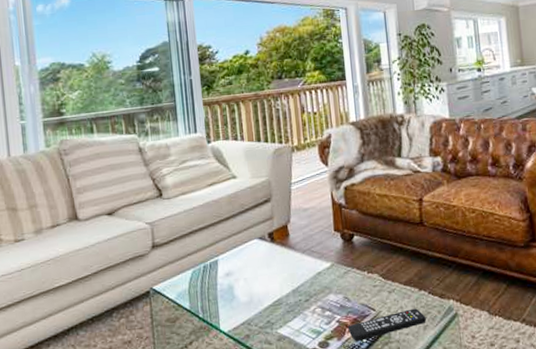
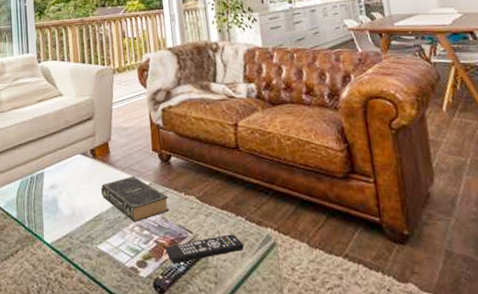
book: none [280,257,353,304] -> present [100,176,170,223]

